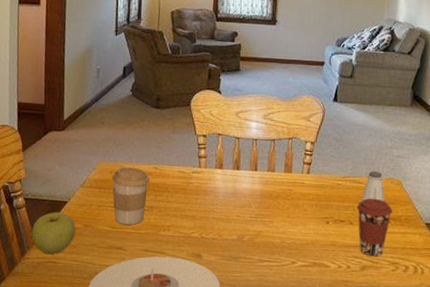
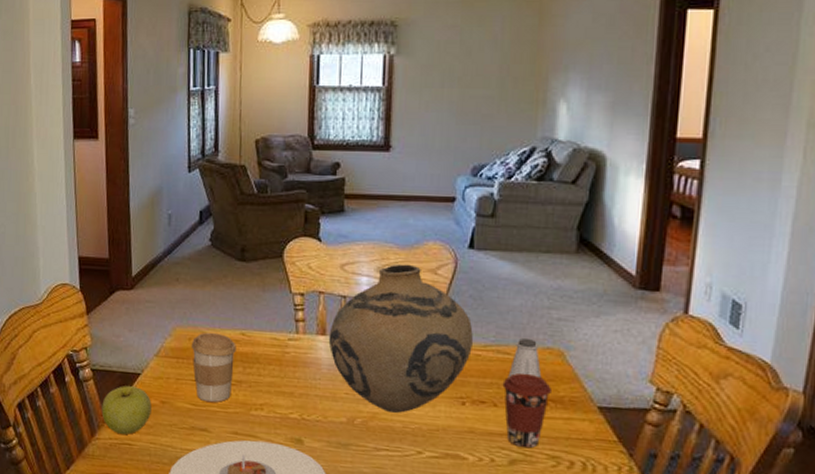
vase: none [224,112,336,231] -> present [328,264,473,413]

